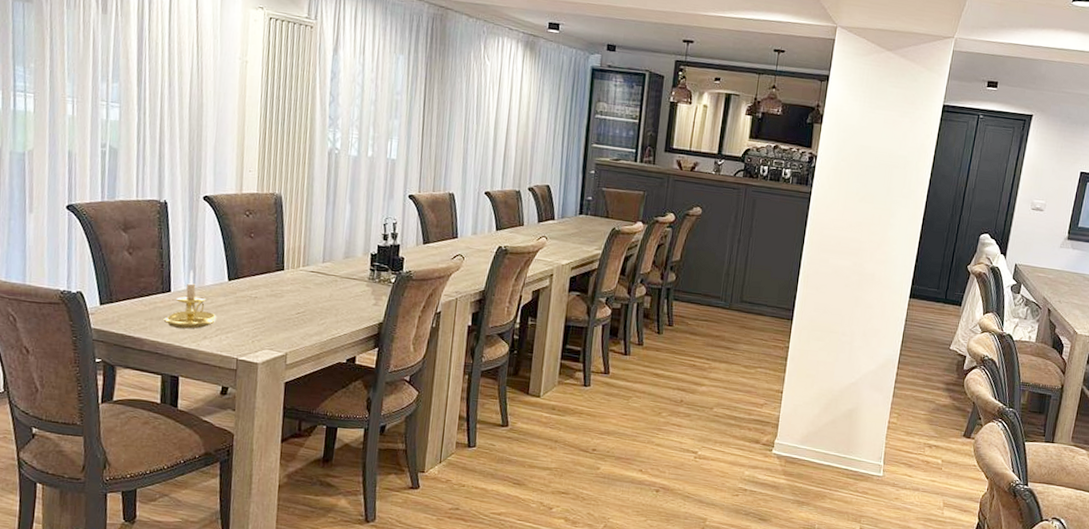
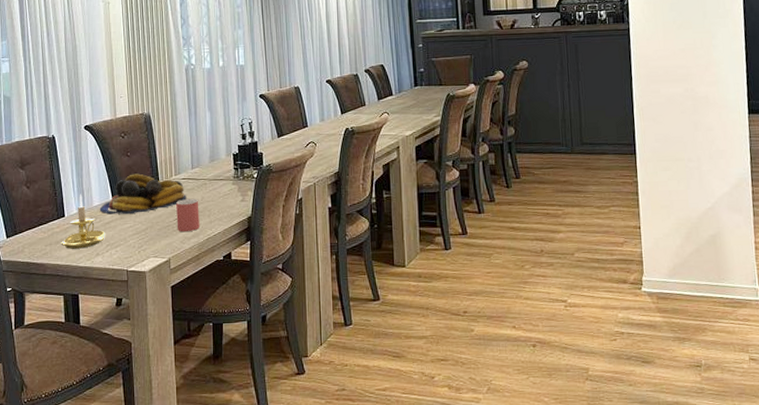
fruit bowl: none [213,257,313,301] -> present [100,173,186,214]
mug: none [298,293,327,329] -> present [176,199,199,232]

